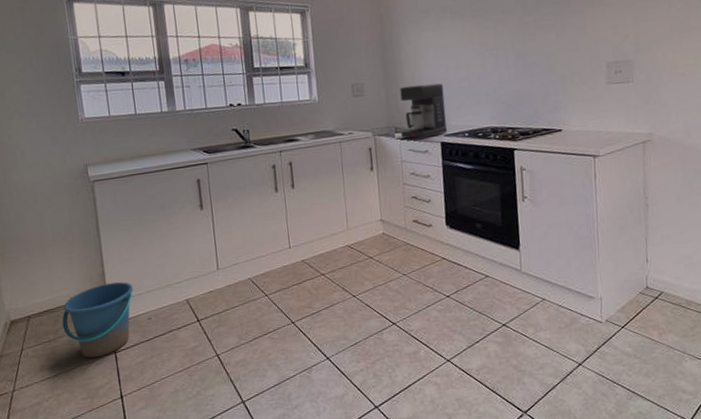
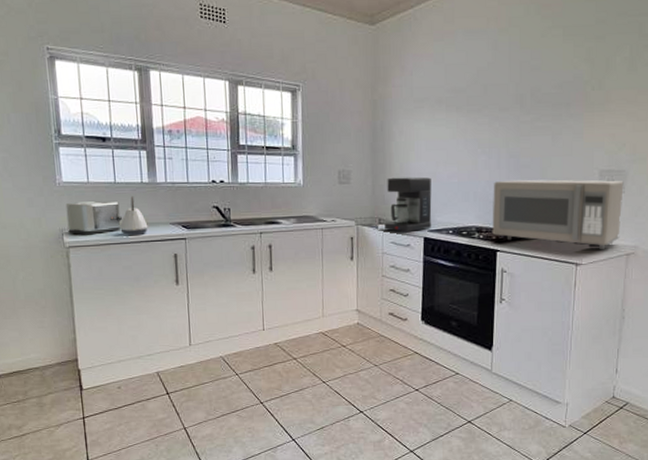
bucket: present [62,282,133,359] -> none [31,350,104,422]
toaster: none [89,132,144,168] -> present [65,200,122,235]
kettle: none [142,126,170,165] -> present [120,196,148,236]
microwave: none [504,70,634,140] -> present [492,179,624,250]

